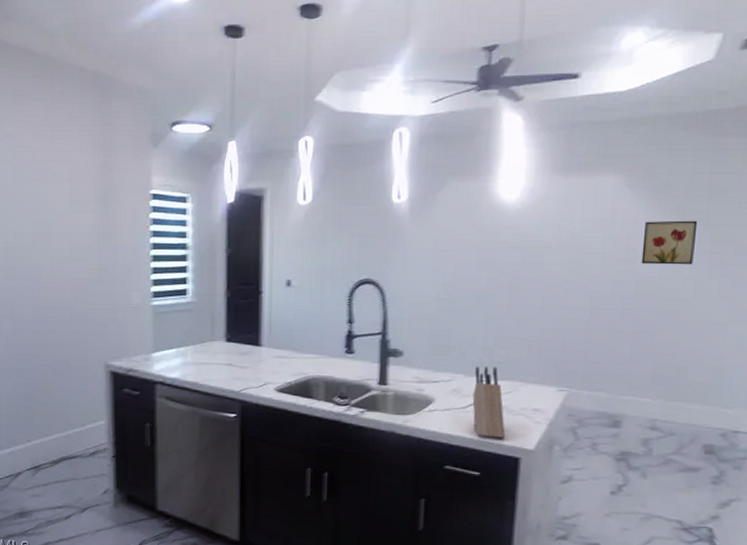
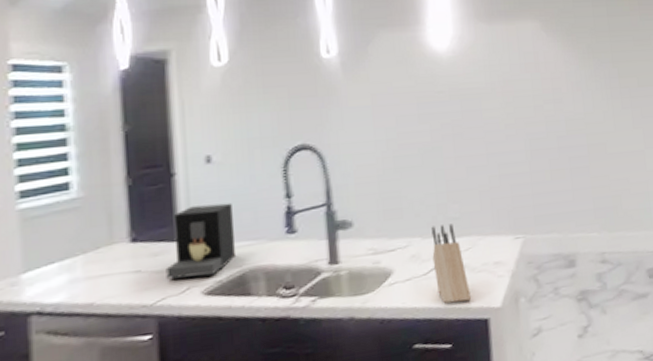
coffee maker: none [249,320,304,377] -> present [166,202,237,280]
wall art: present [641,220,698,265] -> none [564,58,609,103]

